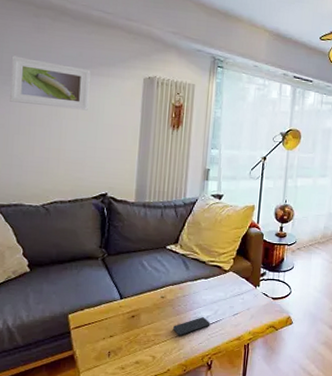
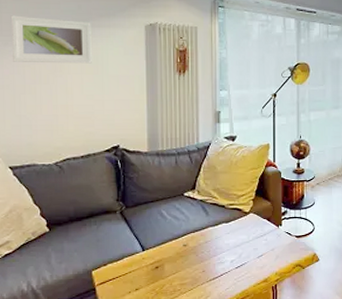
smartphone: present [172,317,210,336] -> none [197,262,236,284]

